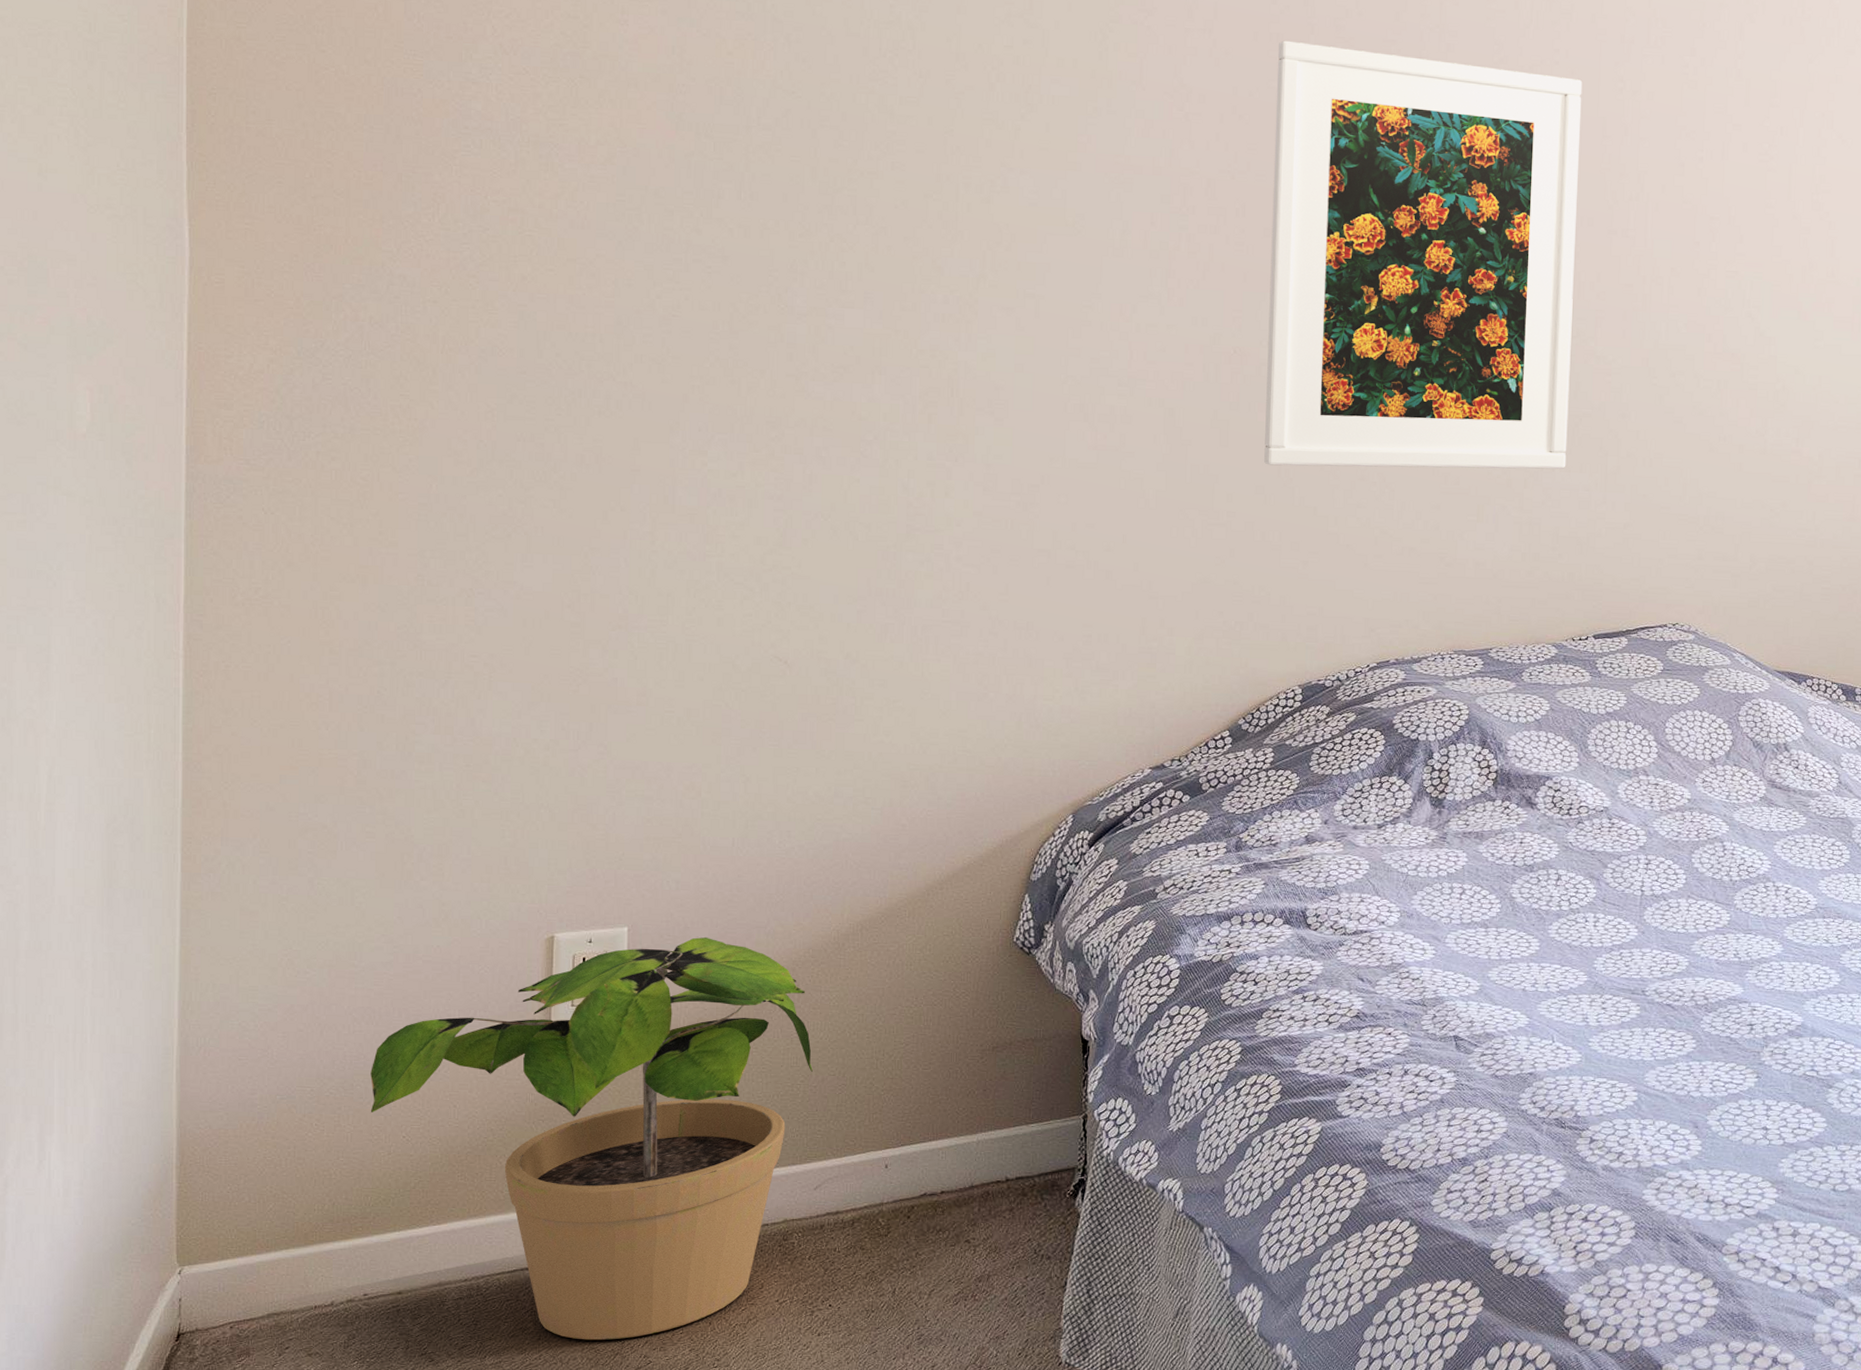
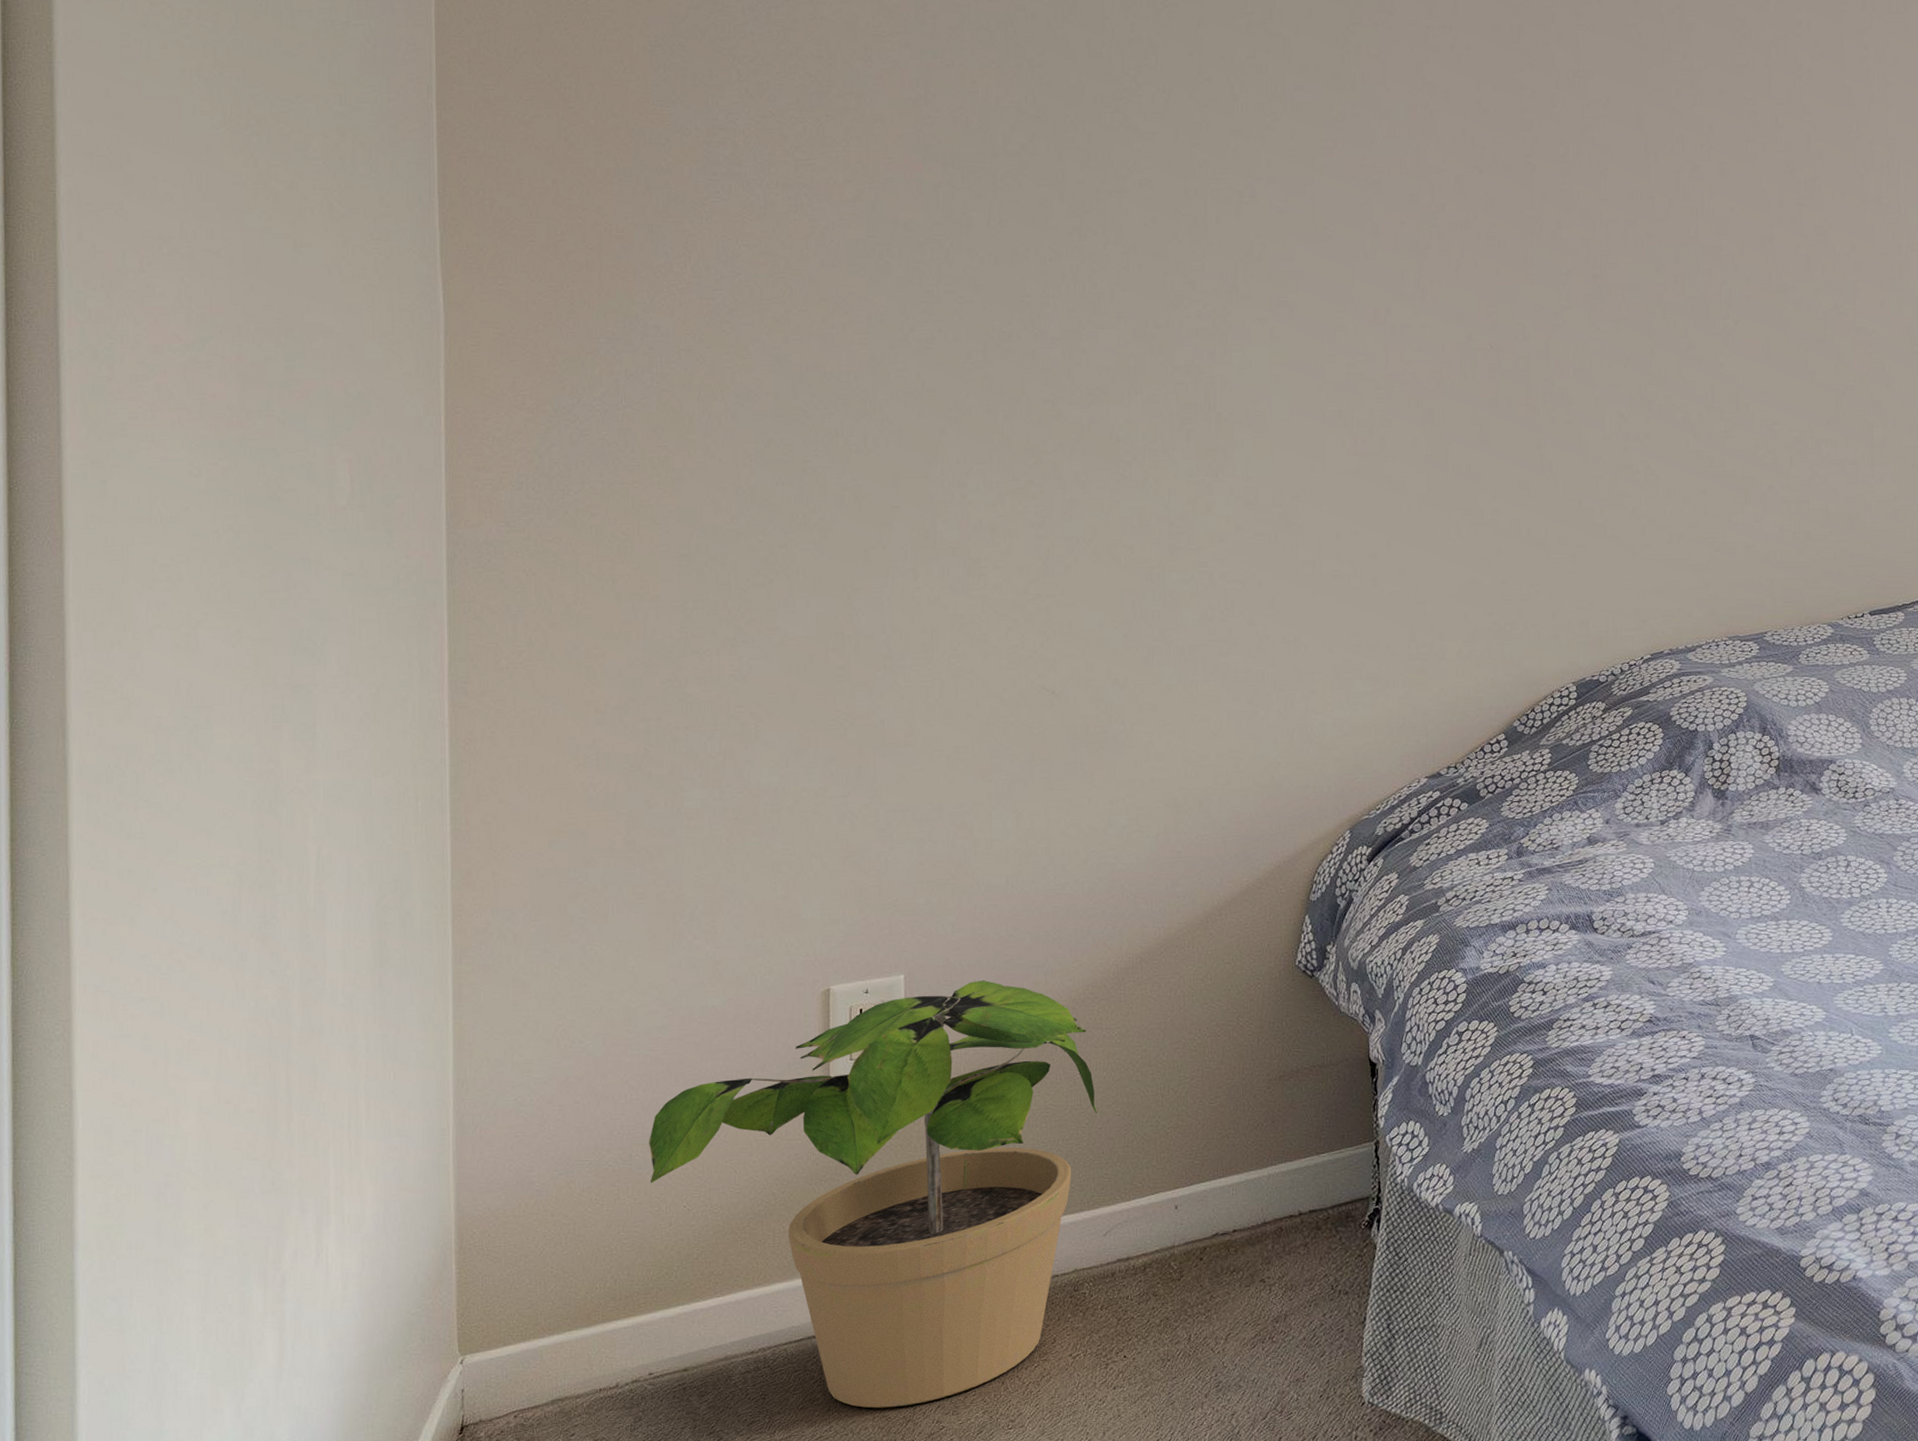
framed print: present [1264,40,1583,470] -> none [1519,31,1832,460]

